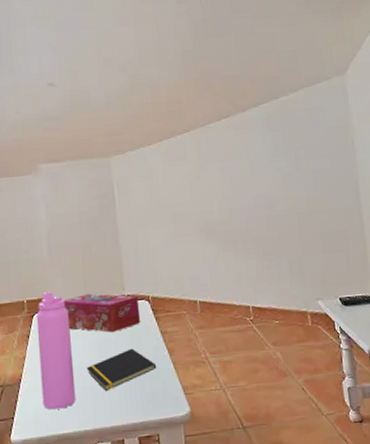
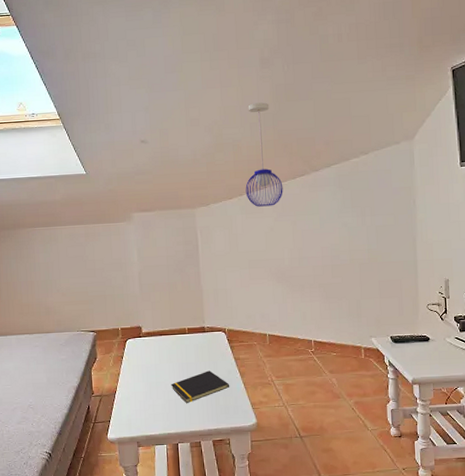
water bottle: present [36,291,76,410] -> none [129,321,162,416]
tissue box: present [64,293,141,332] -> none [153,325,218,357]
pendant light: none [164,39,208,153] -> present [245,102,283,207]

